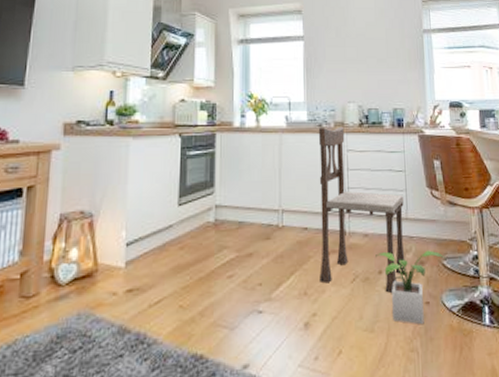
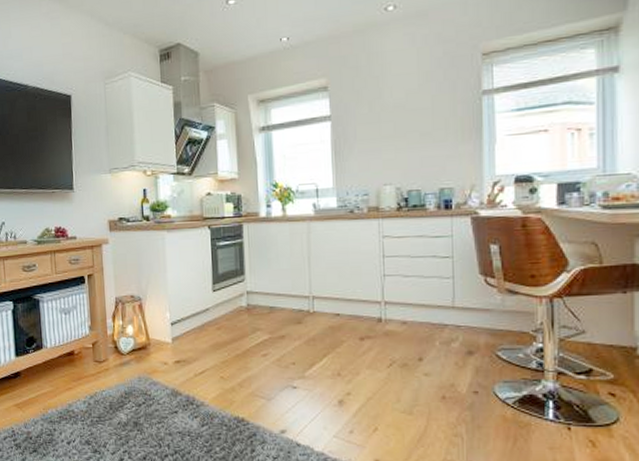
dining chair: present [319,126,407,293] -> none [350,211,452,379]
potted plant: present [375,250,447,325] -> none [415,339,502,413]

